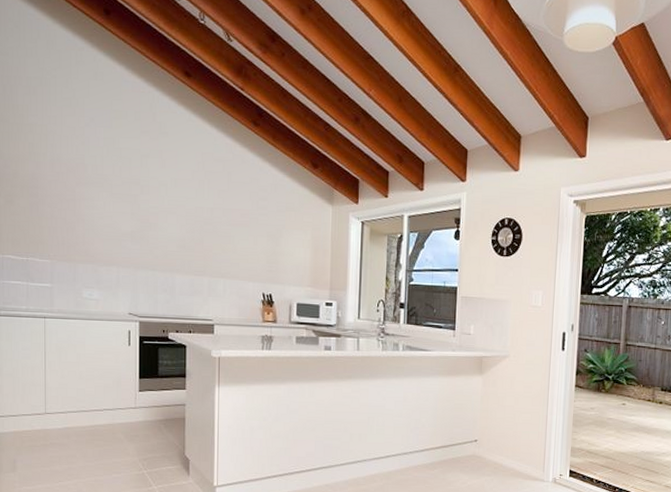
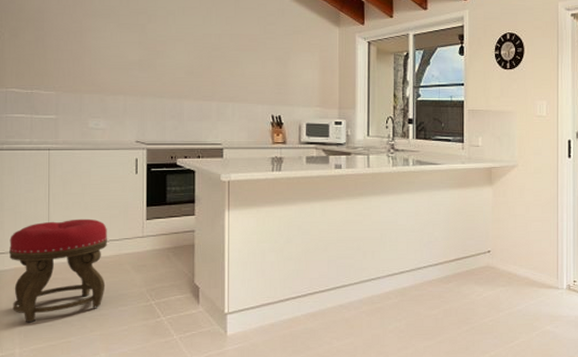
stool: none [7,387,102,483] -> present [8,218,108,322]

